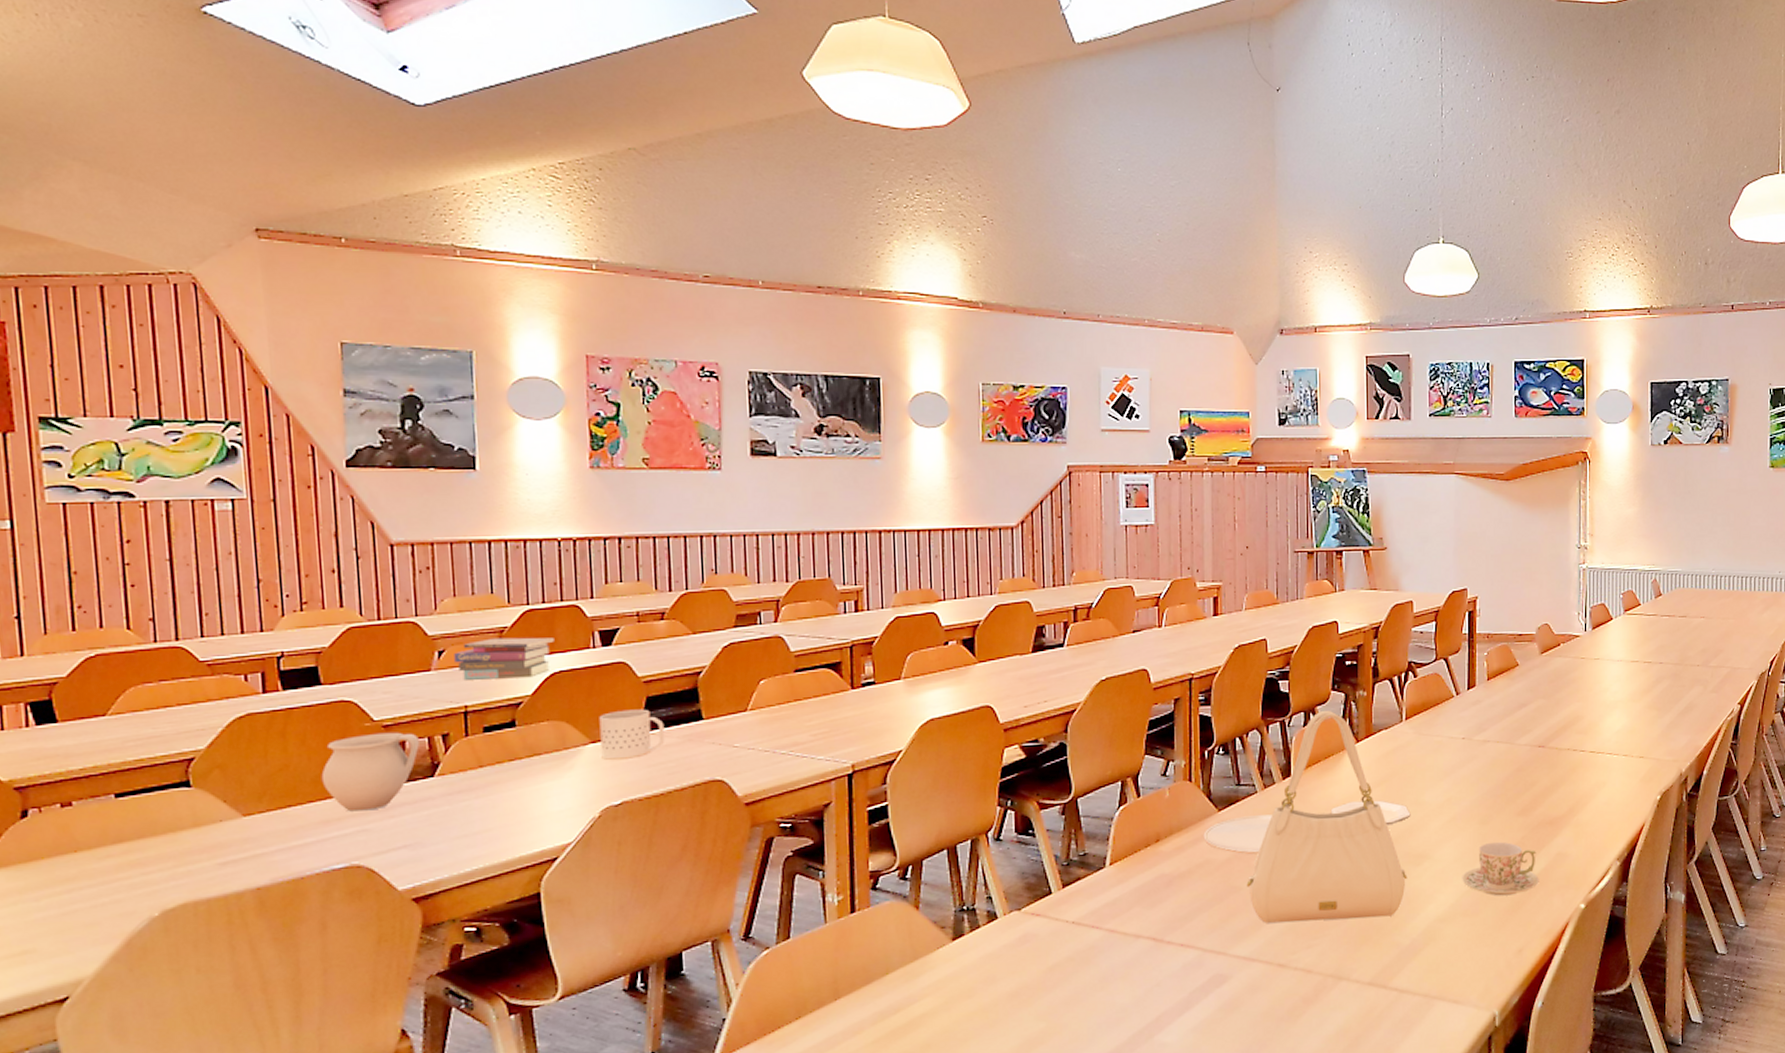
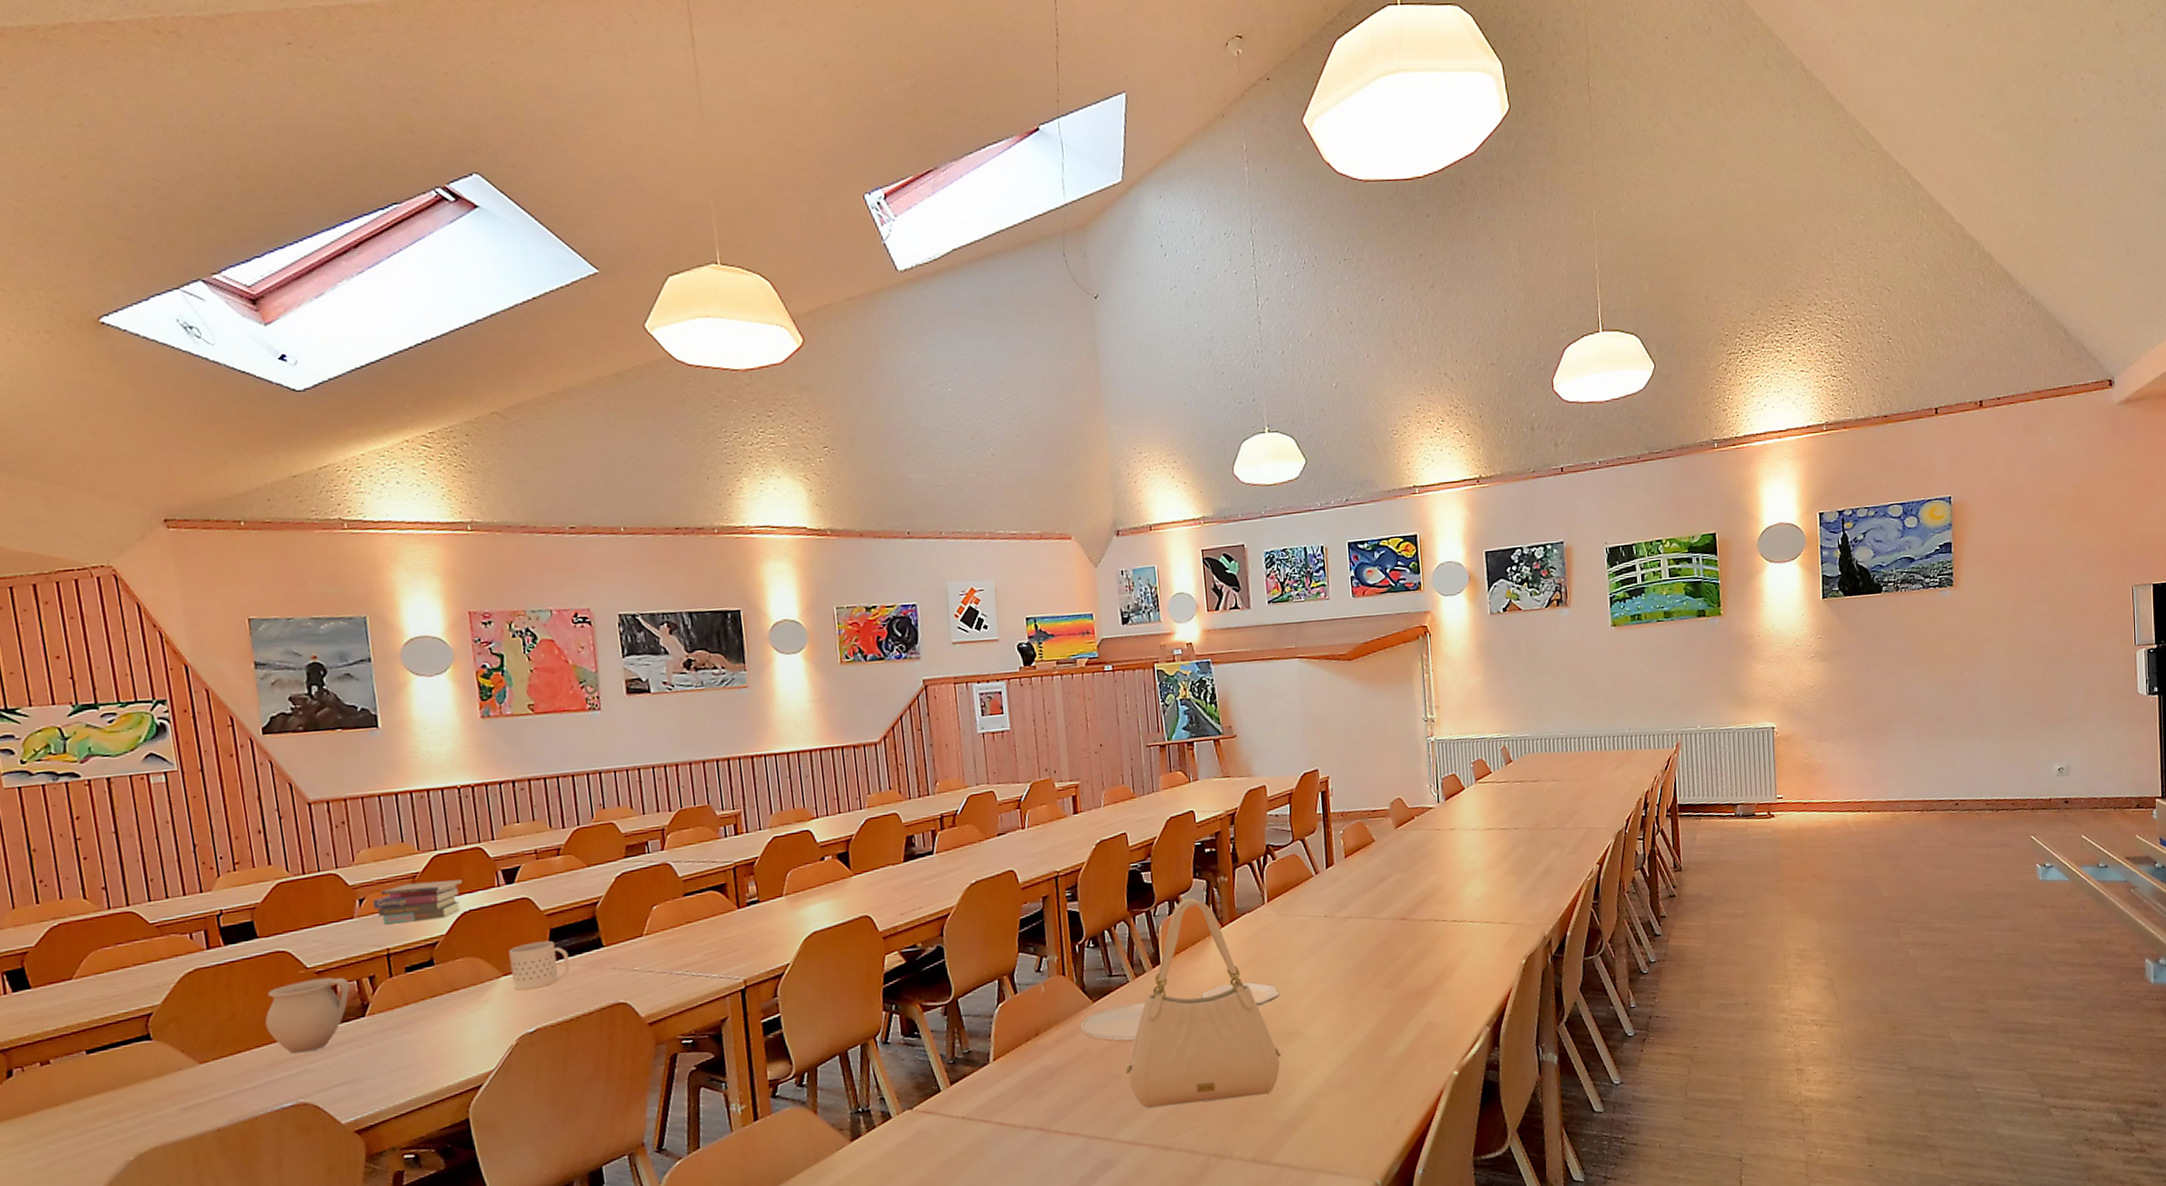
teacup: present [1462,841,1539,896] -> none [1334,1015,1411,1068]

